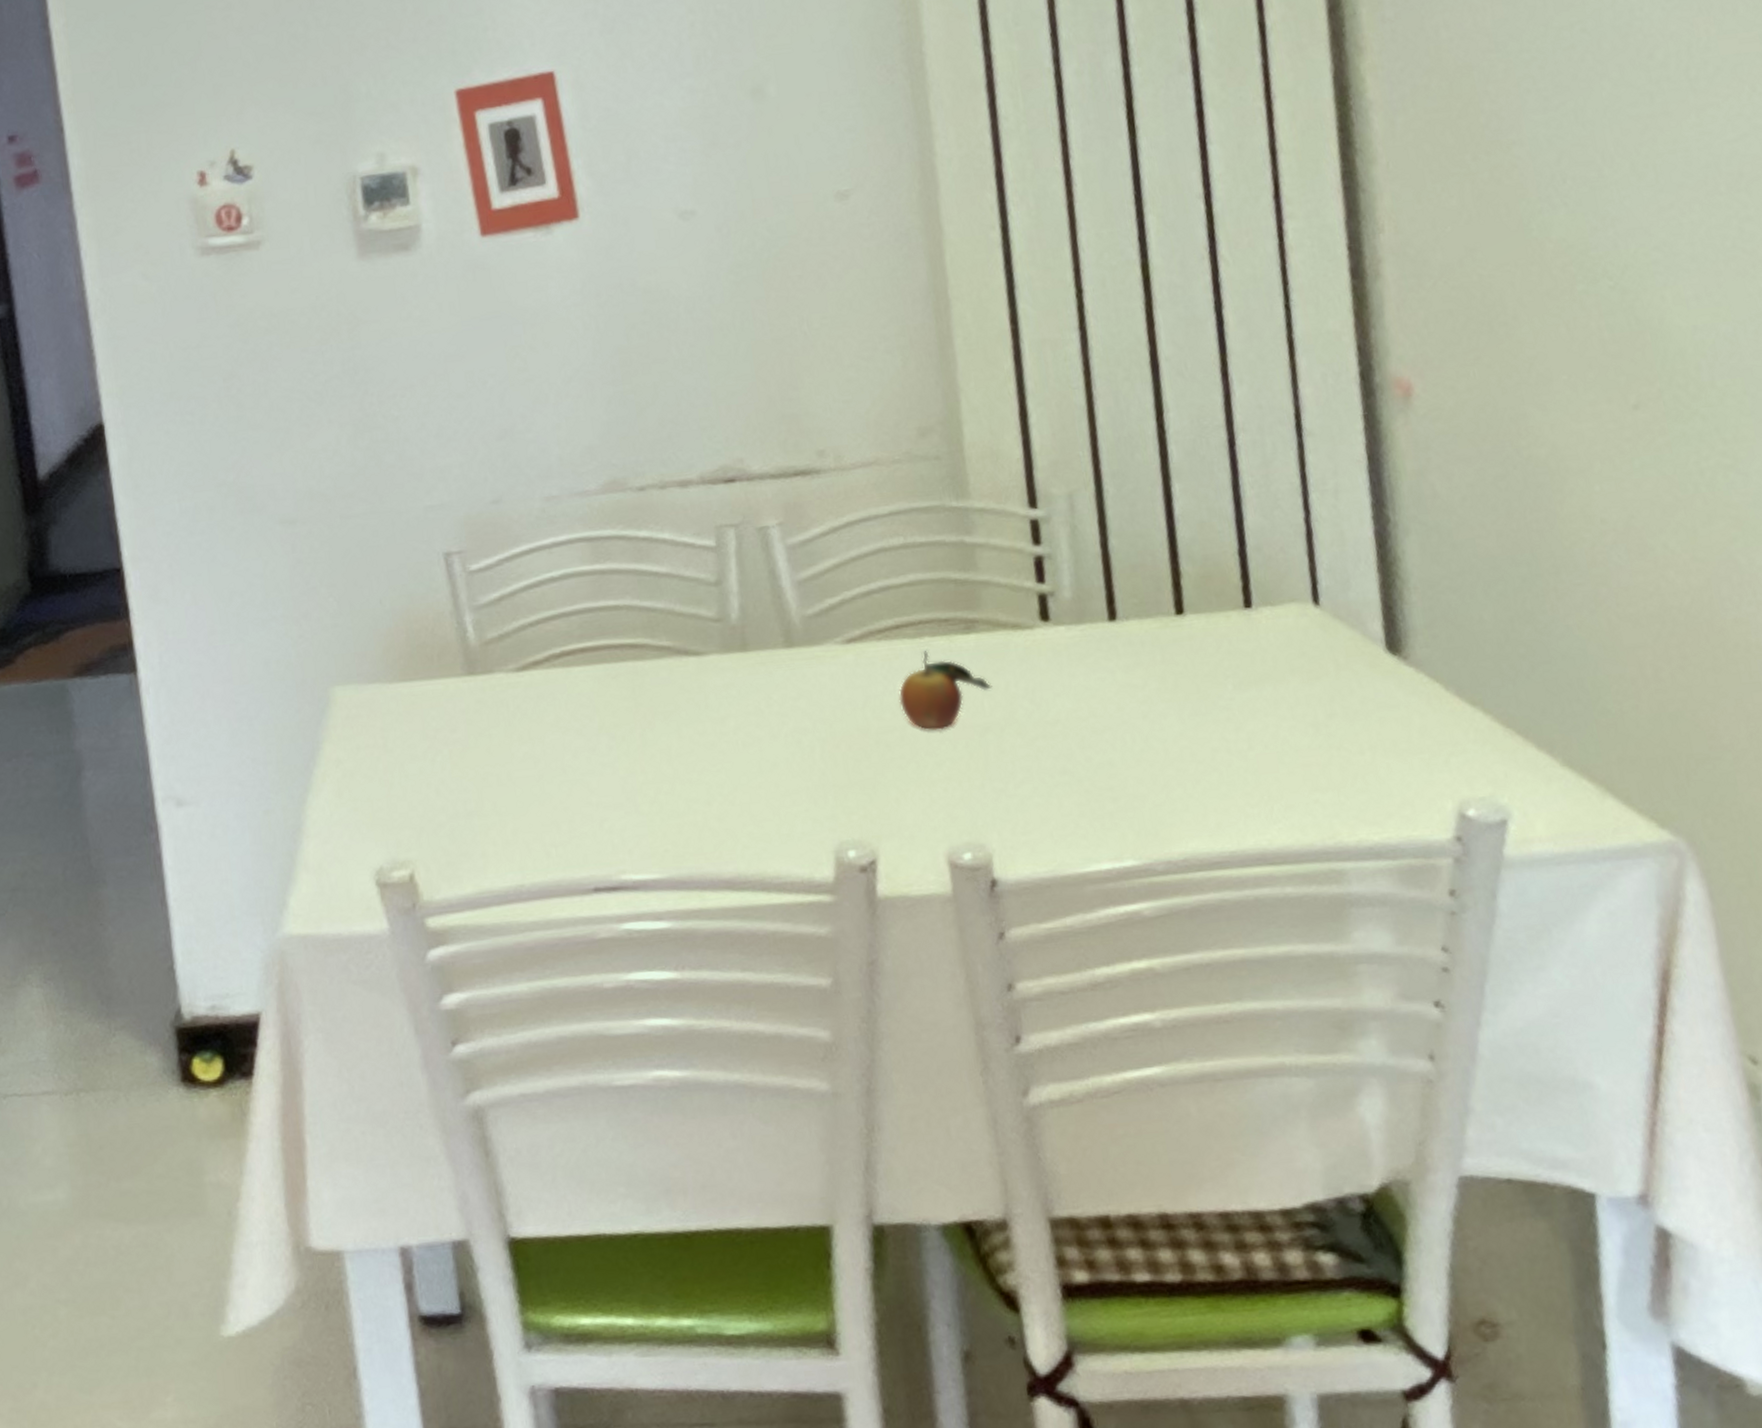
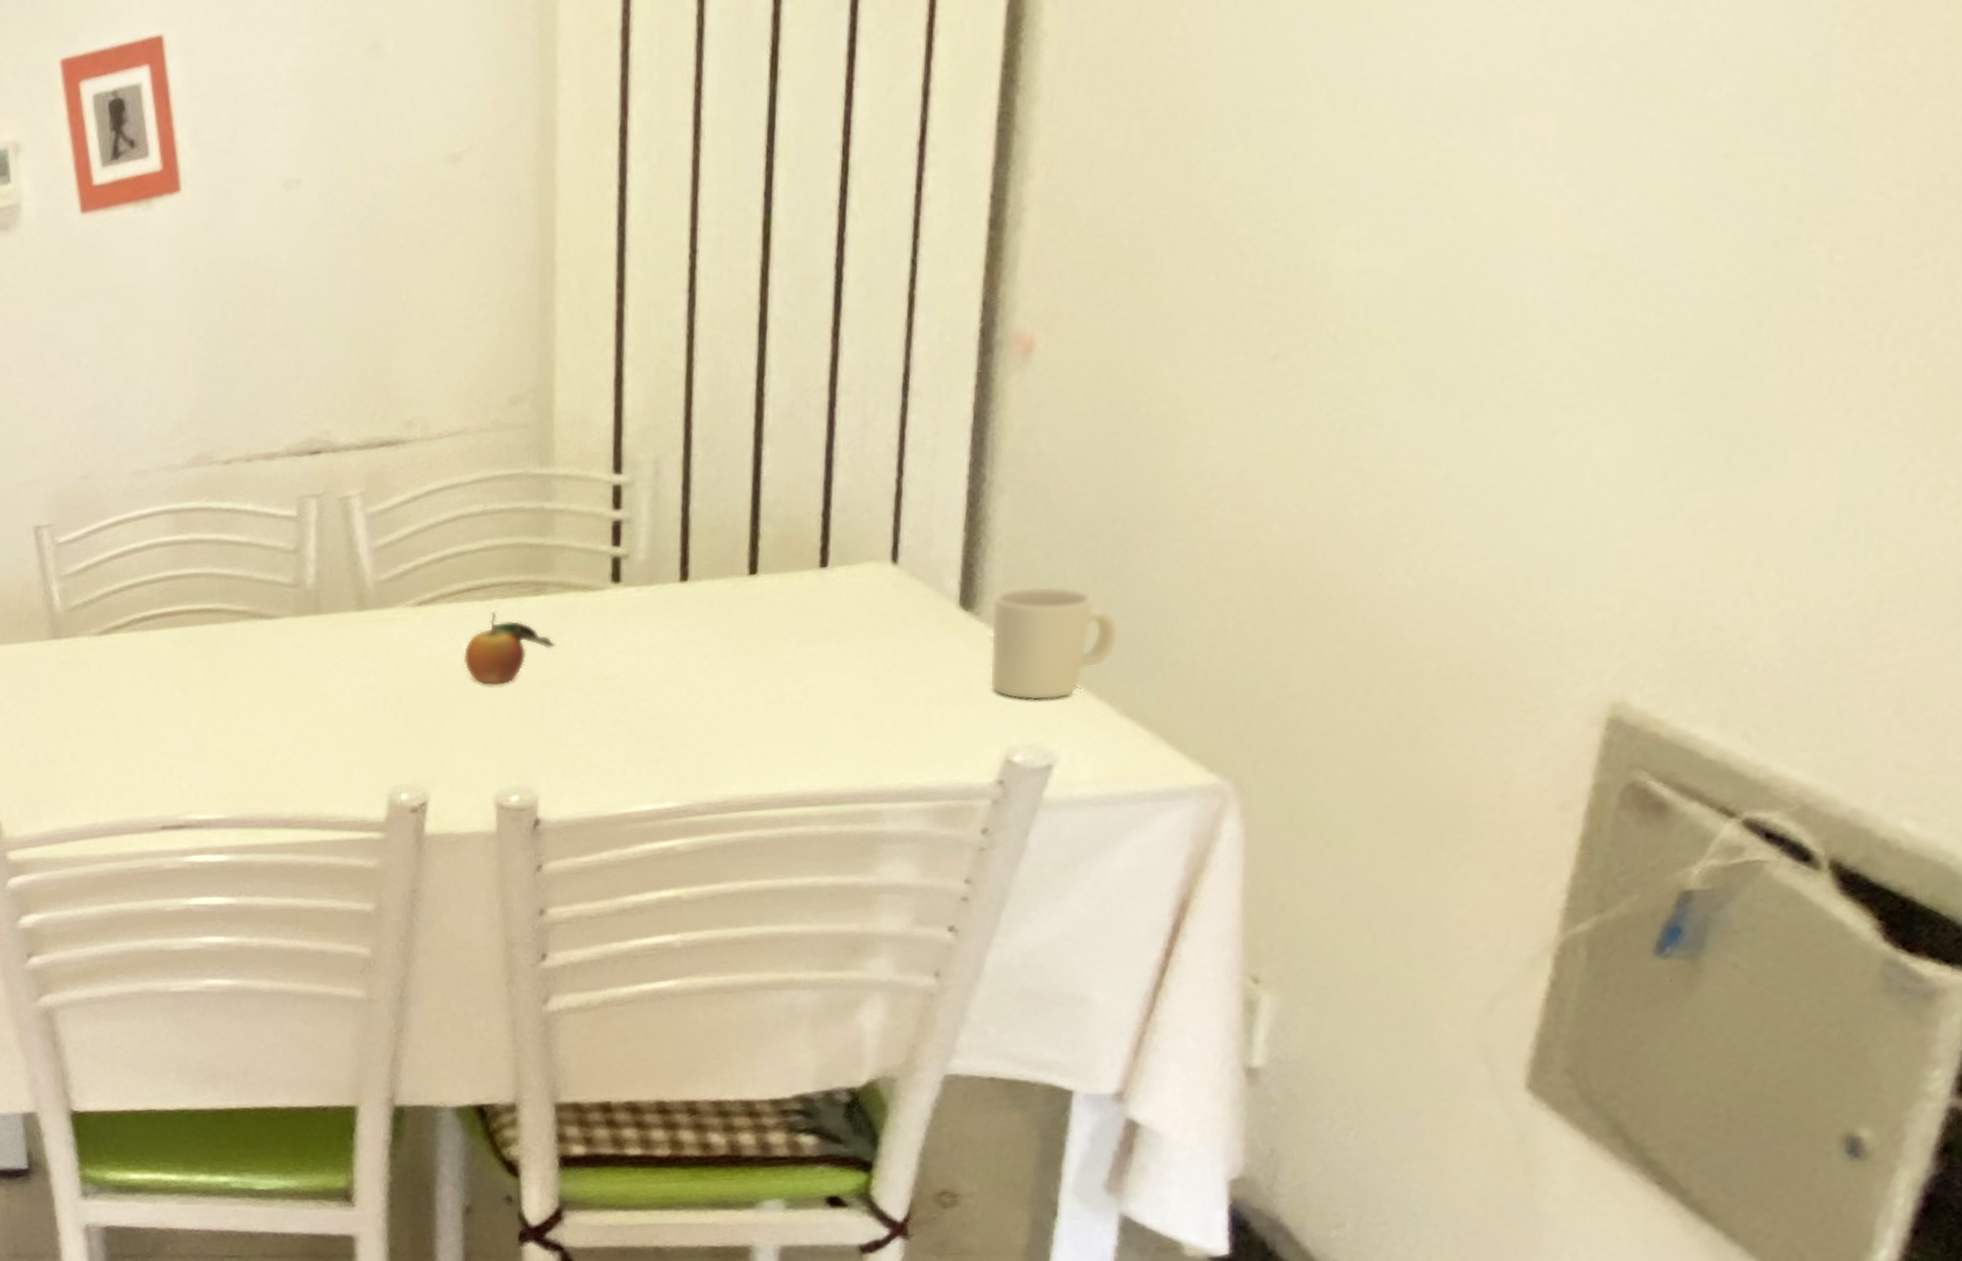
mug: none [1416,629,1546,750] -> present [989,585,1119,701]

